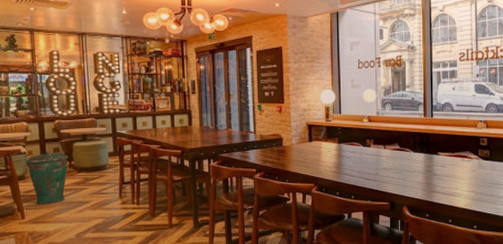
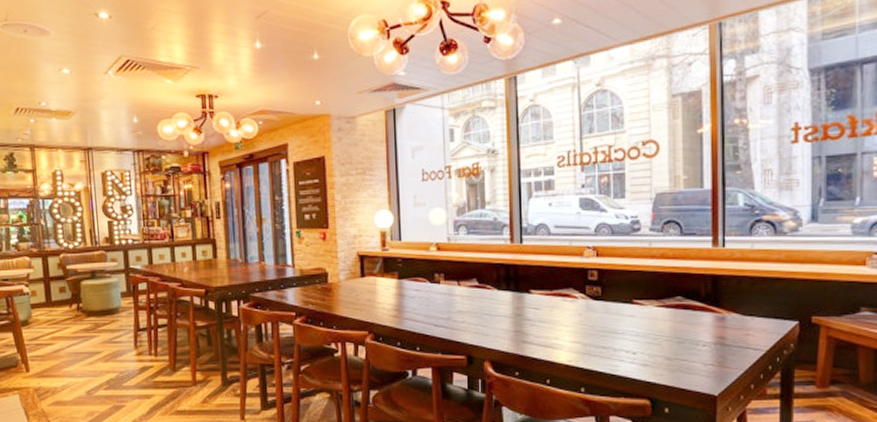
trash can: present [25,151,69,205] -> none [29,291,77,355]

